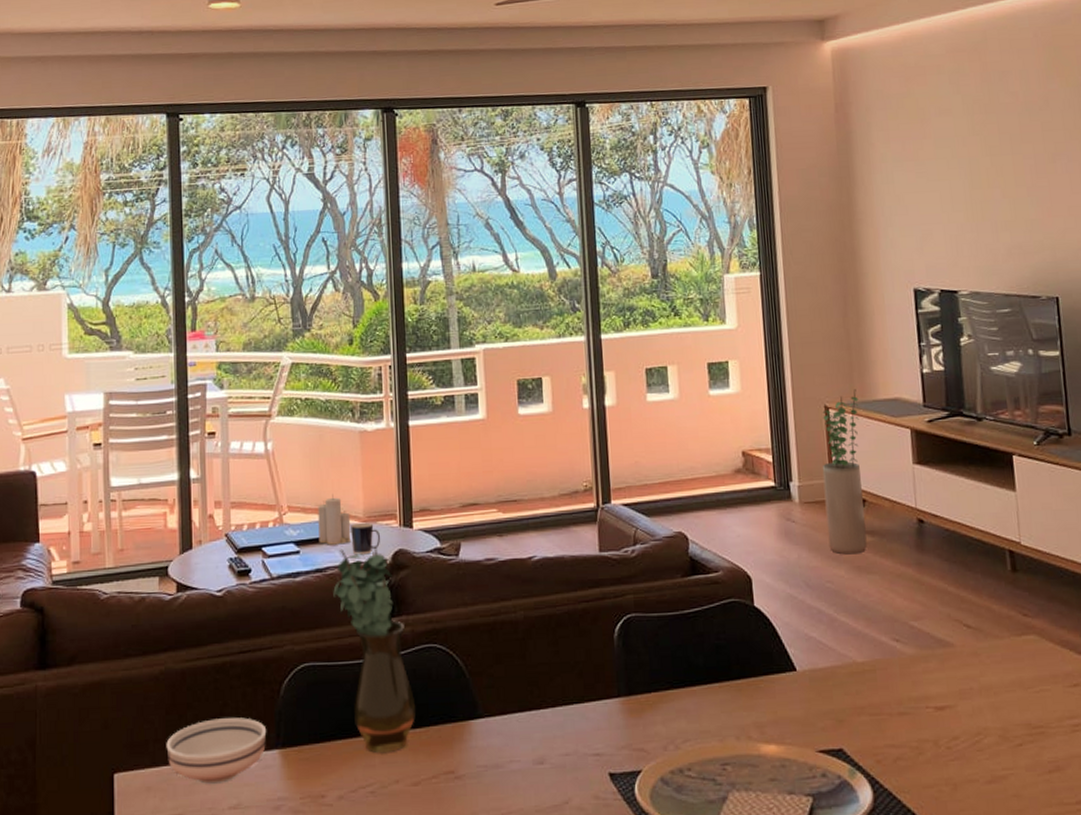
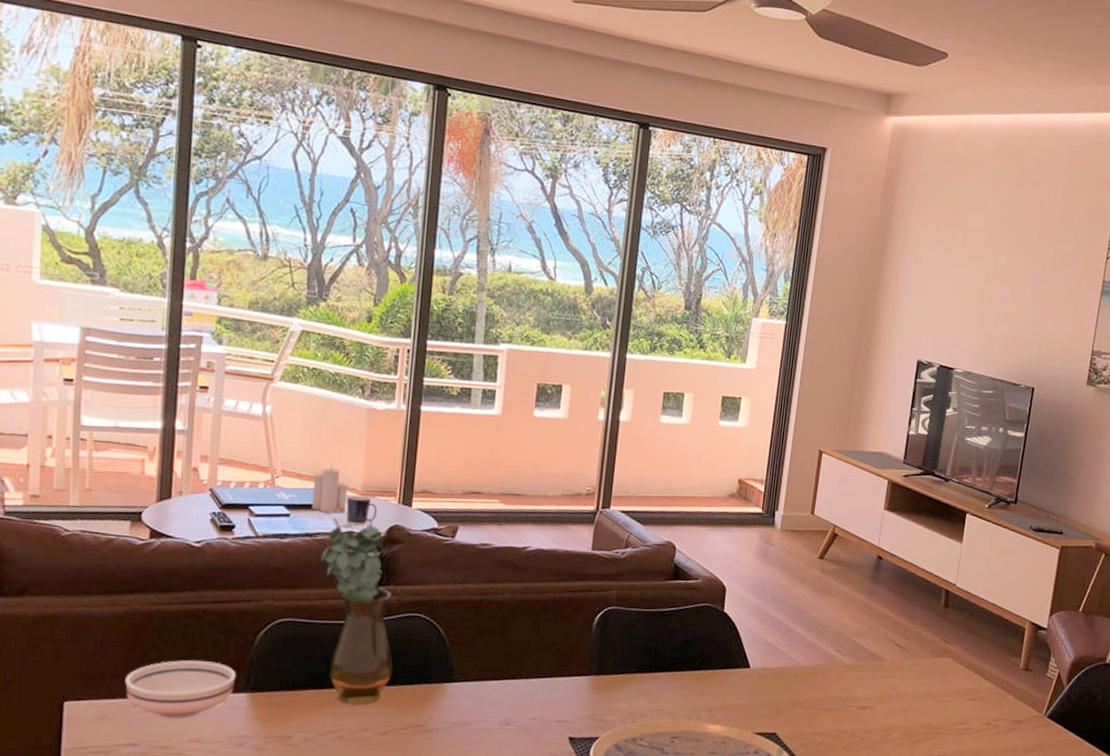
vase: present [822,389,867,555] -> none [798,439,850,579]

